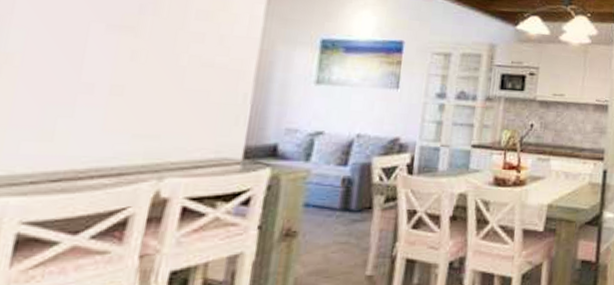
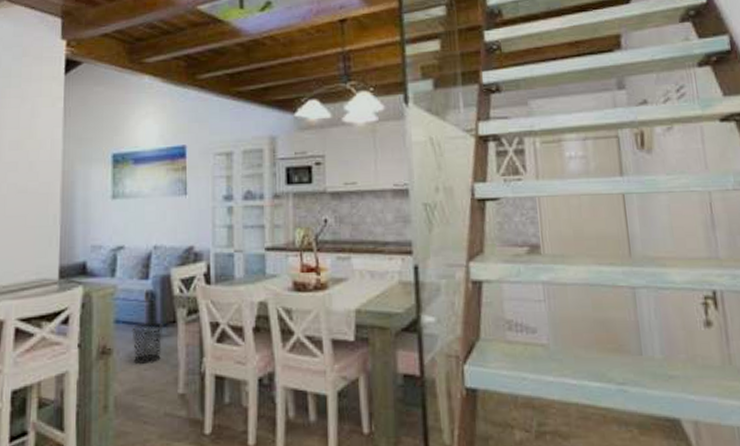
waste bin: none [321,206,358,248] -> present [132,321,164,365]

